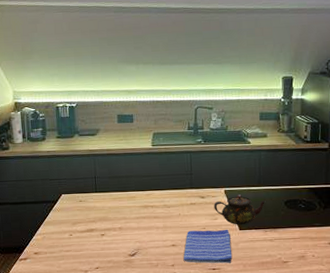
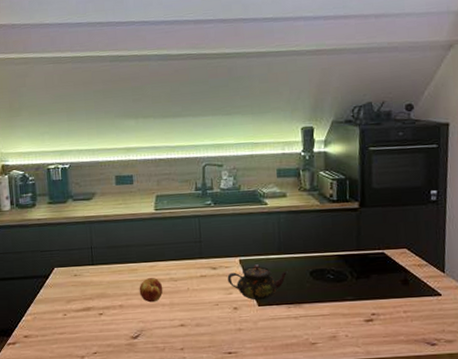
fruit: none [136,204,158,226] -> present [139,278,163,303]
dish towel: present [183,229,233,264] -> none [193,305,251,347]

